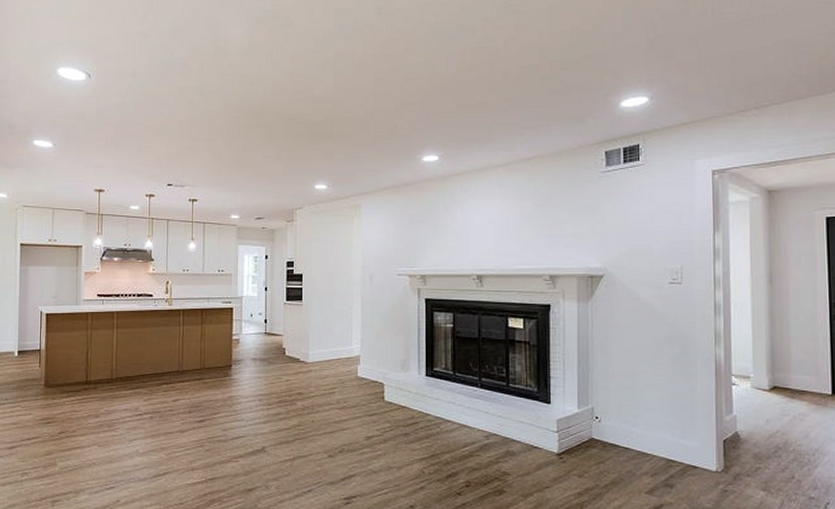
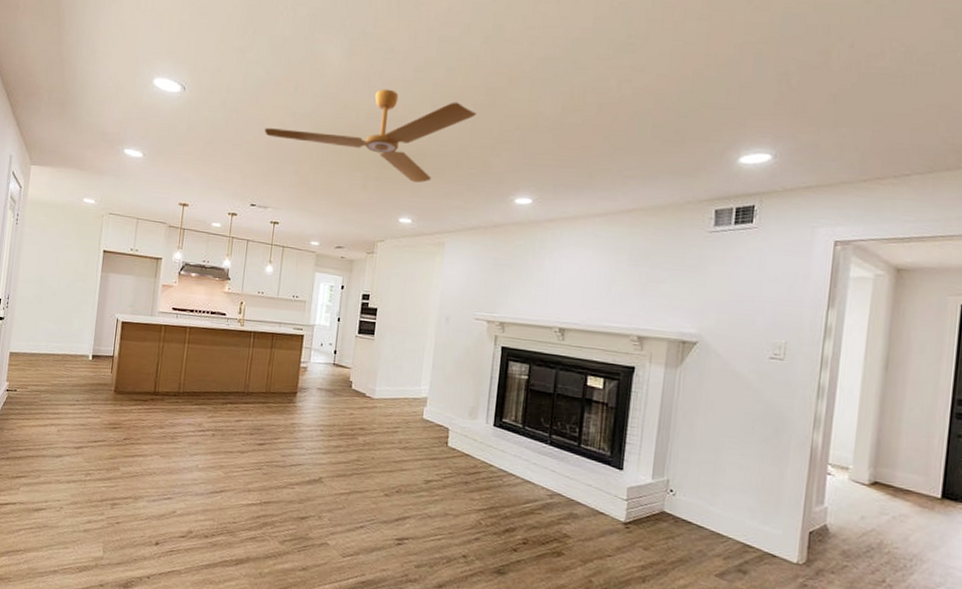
ceiling fan: none [174,62,378,149] -> present [264,89,477,183]

